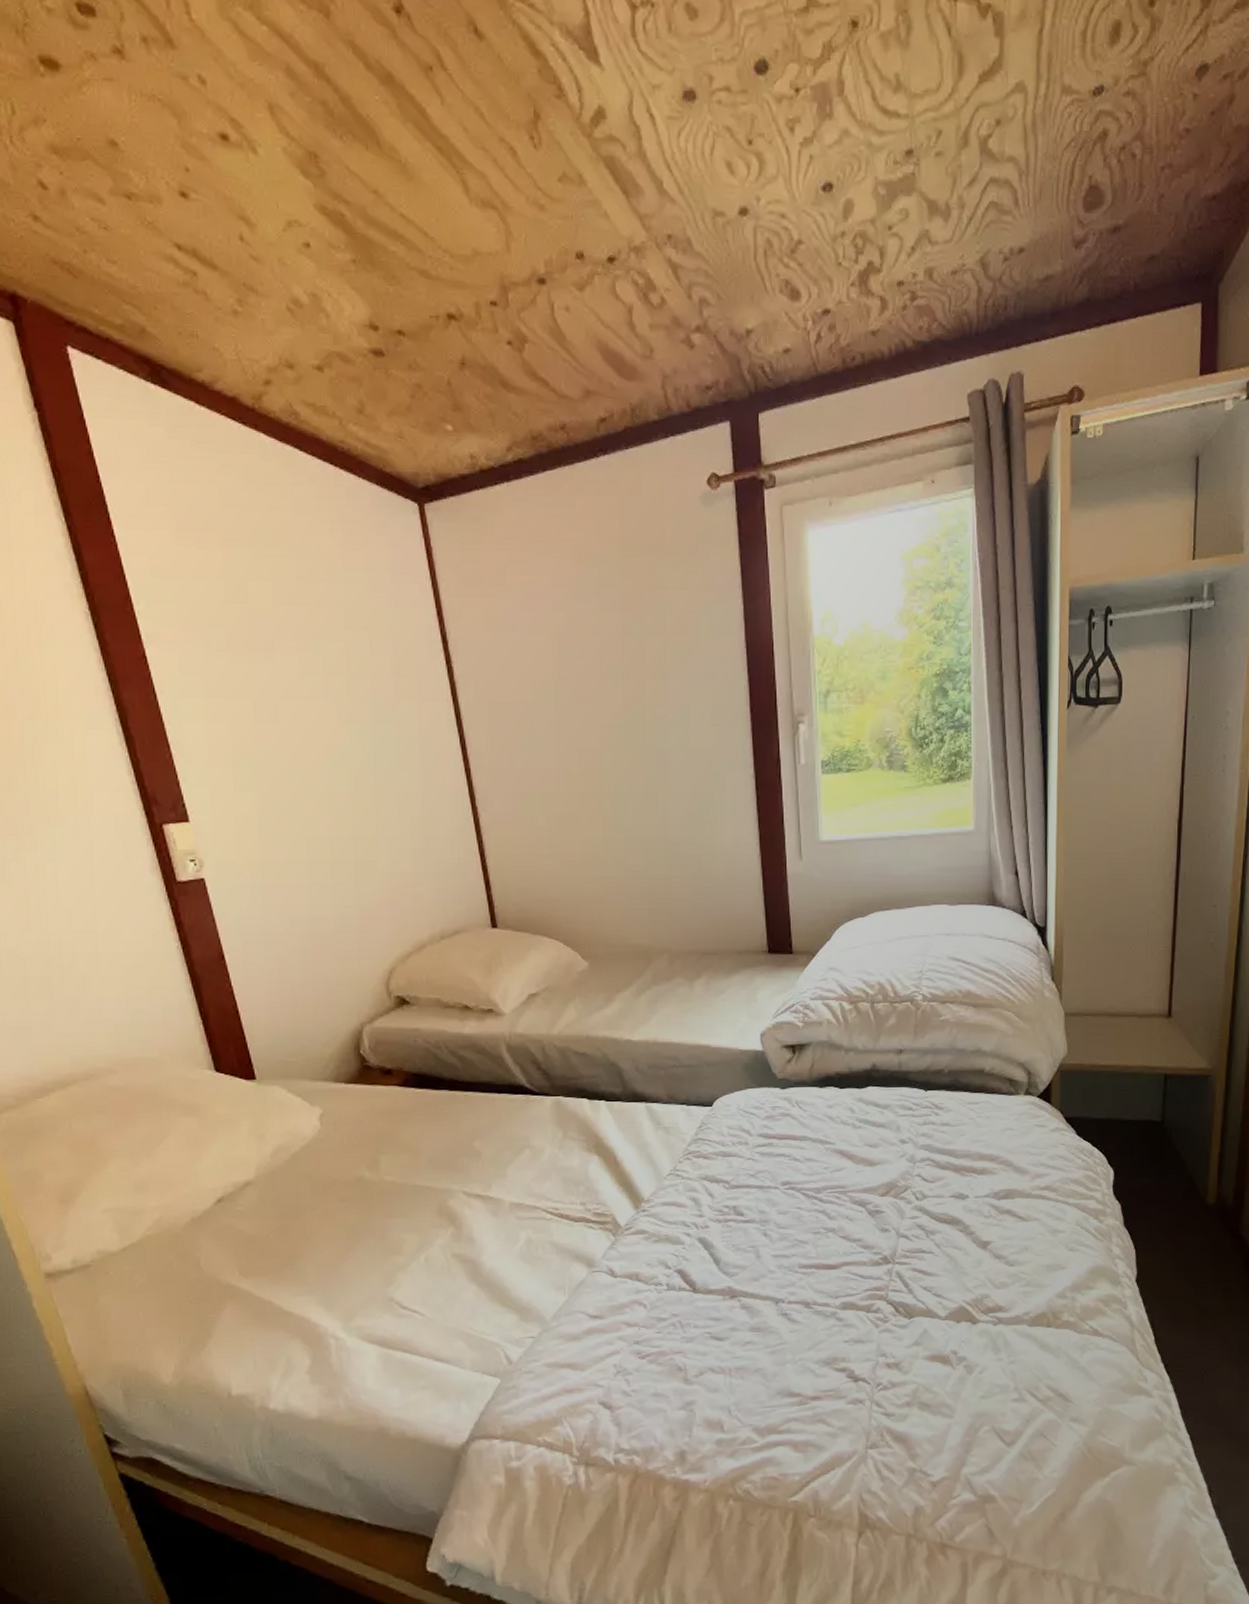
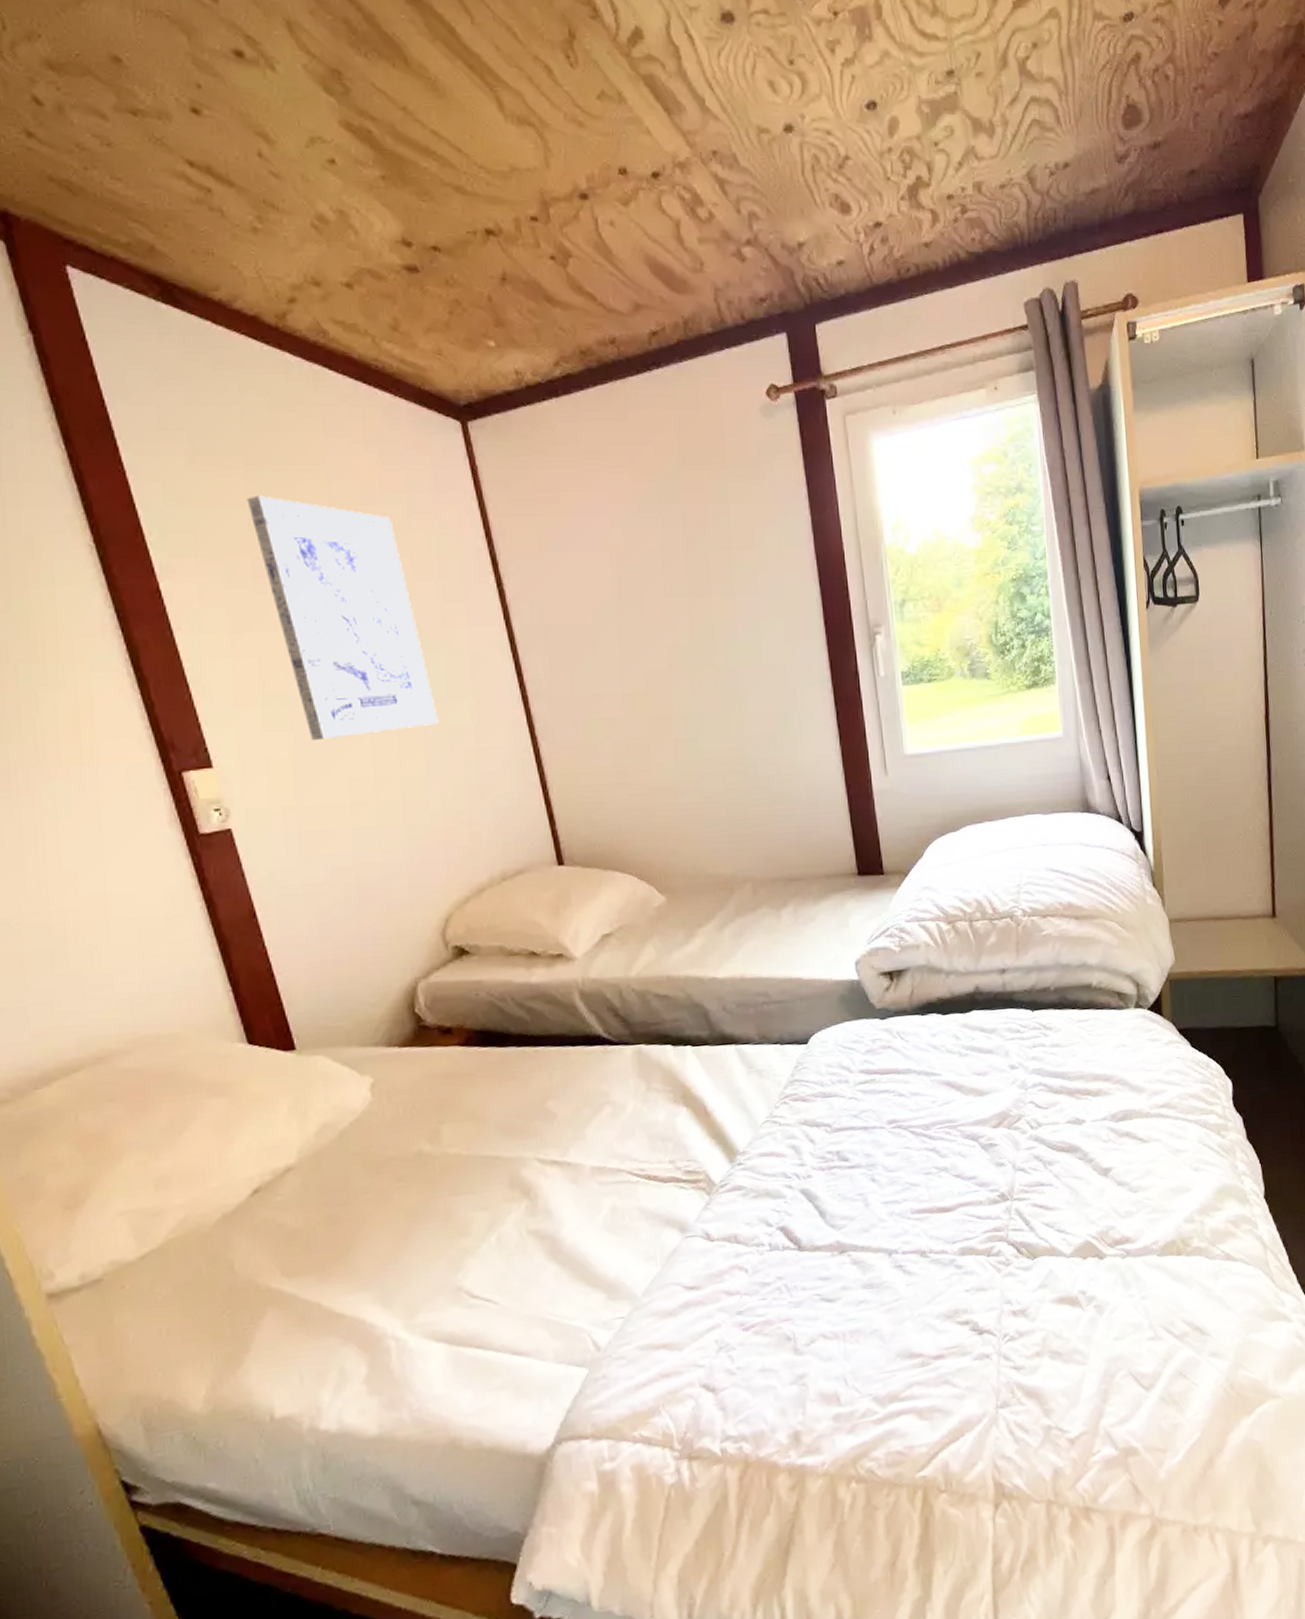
wall art: none [223,570,389,802] -> present [247,495,439,741]

